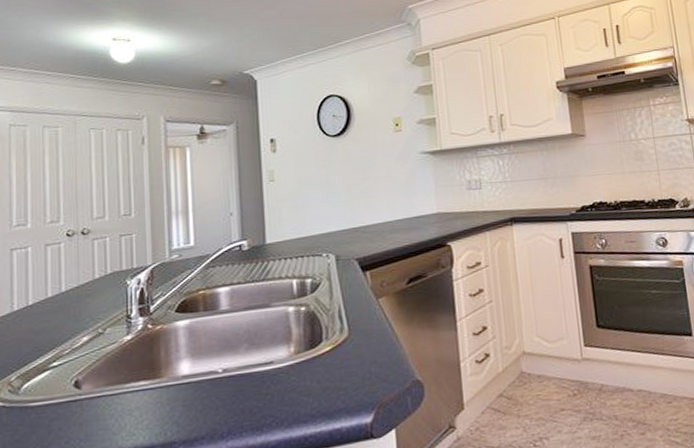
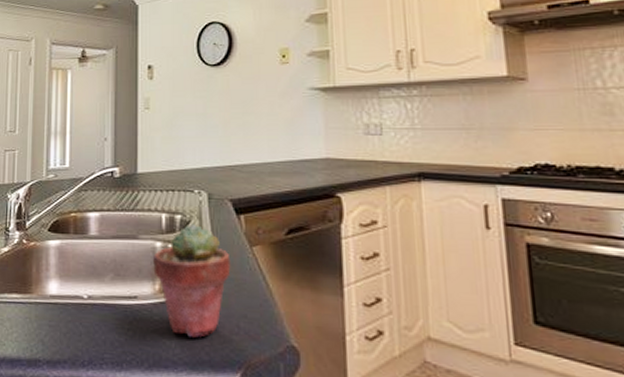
potted succulent: none [285,285,360,390] -> present [152,223,231,338]

